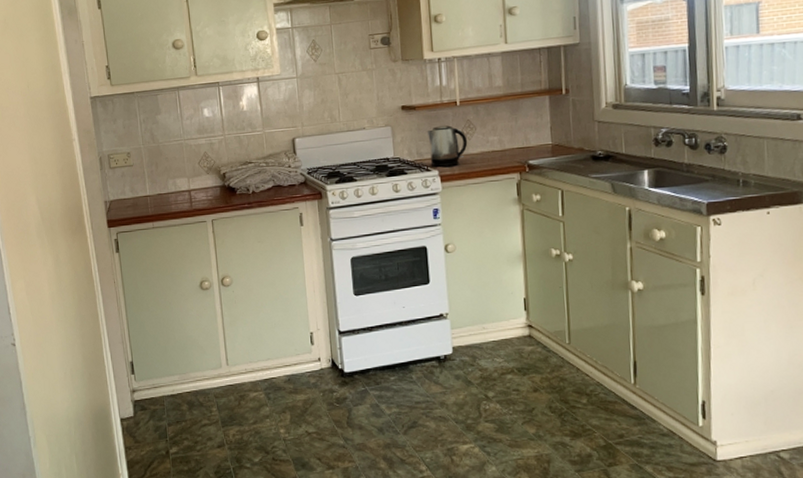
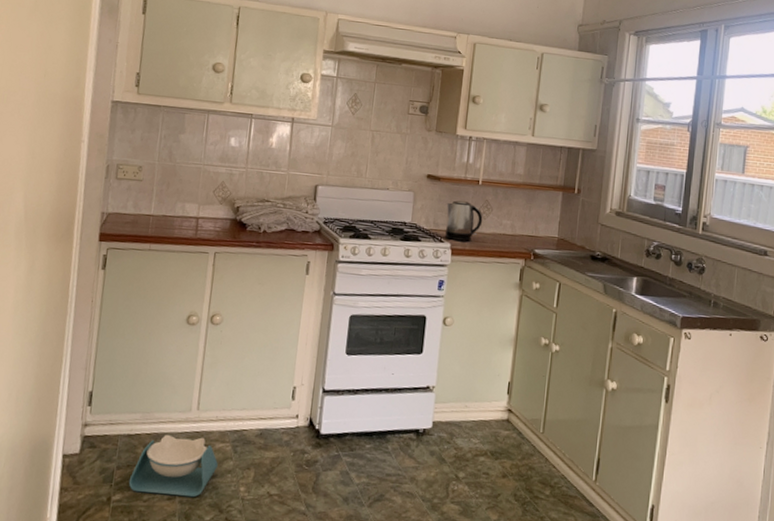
pet bowl: none [180,389,256,444] -> present [128,435,218,498]

